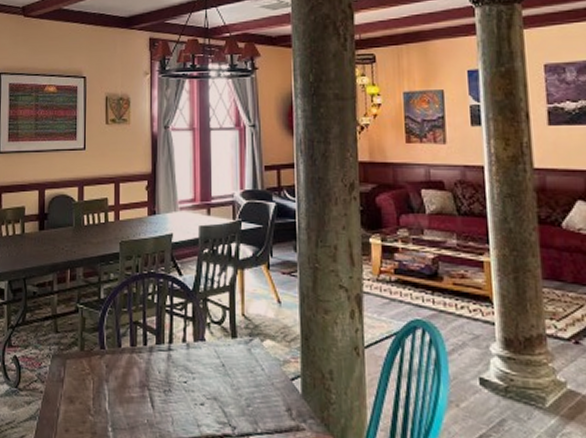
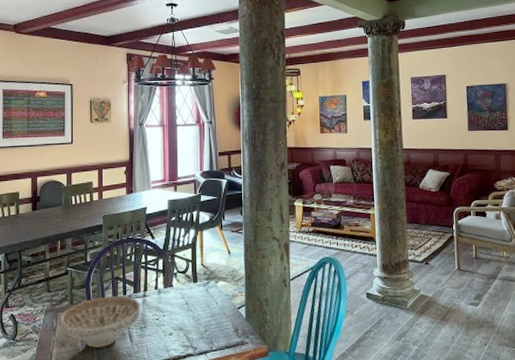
decorative bowl: none [69,344,164,411] -> present [61,295,140,348]

